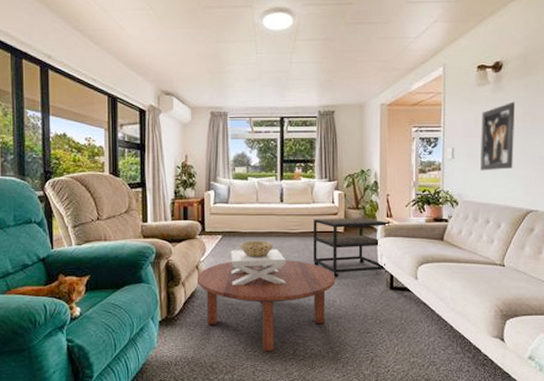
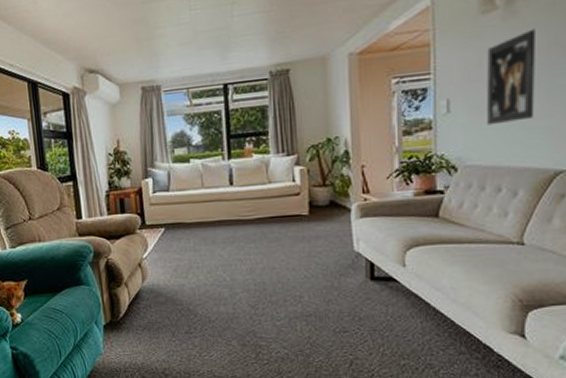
coffee table: present [196,260,336,352] -> none [140,251,302,356]
decorative bowl: present [231,240,286,285] -> none [176,230,243,284]
side table: present [313,218,389,278] -> none [271,196,368,270]

